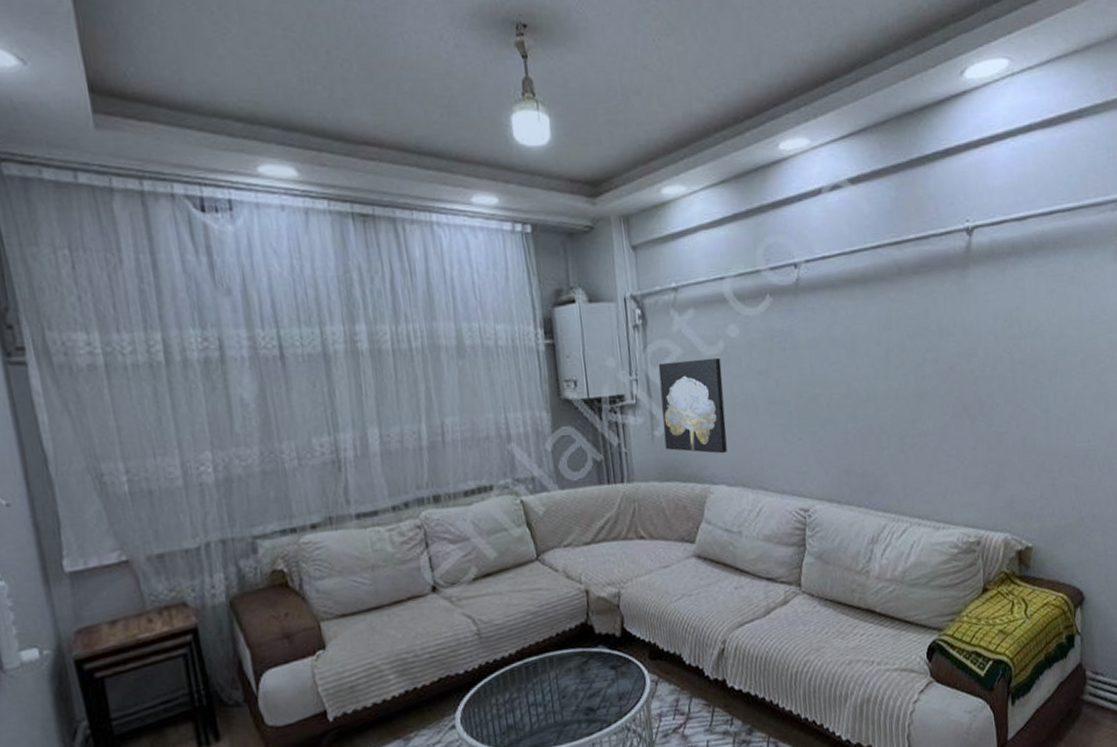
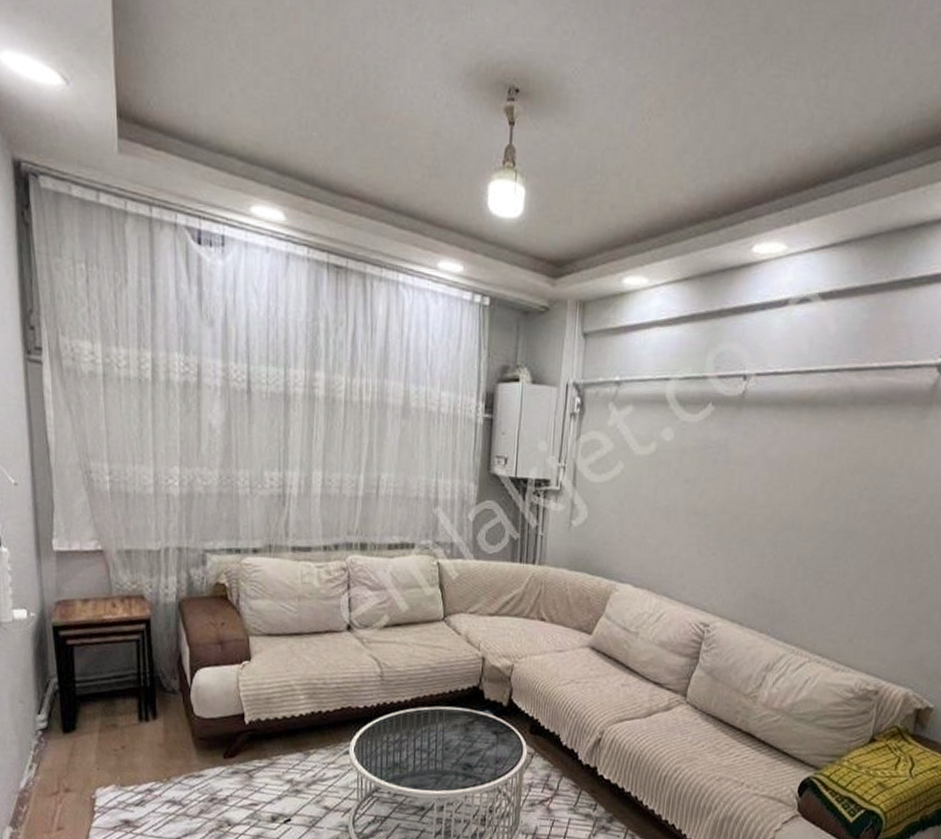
wall art: present [658,357,727,454] -> none [580,454,650,554]

